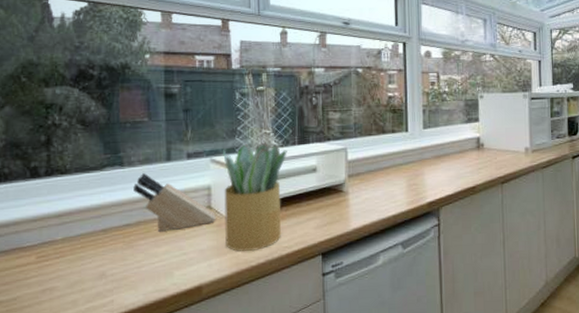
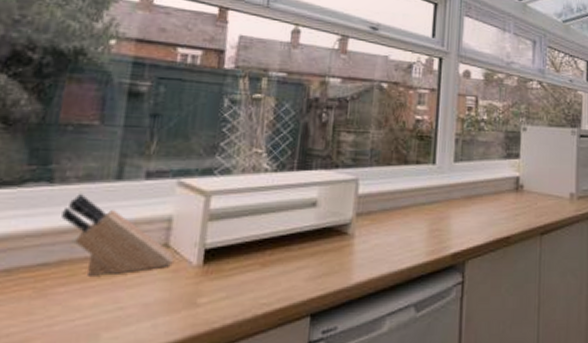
potted plant: present [223,143,287,251] -> none [181,165,282,308]

